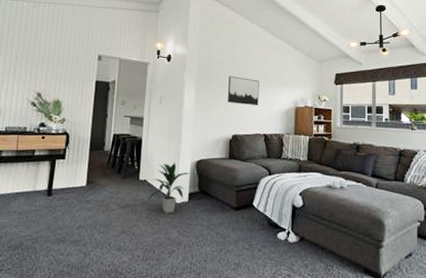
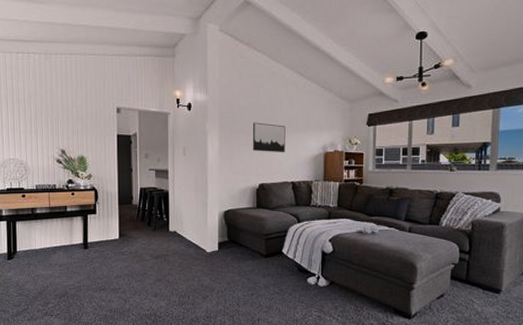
indoor plant: present [148,162,191,213] -> none [179,213,219,262]

